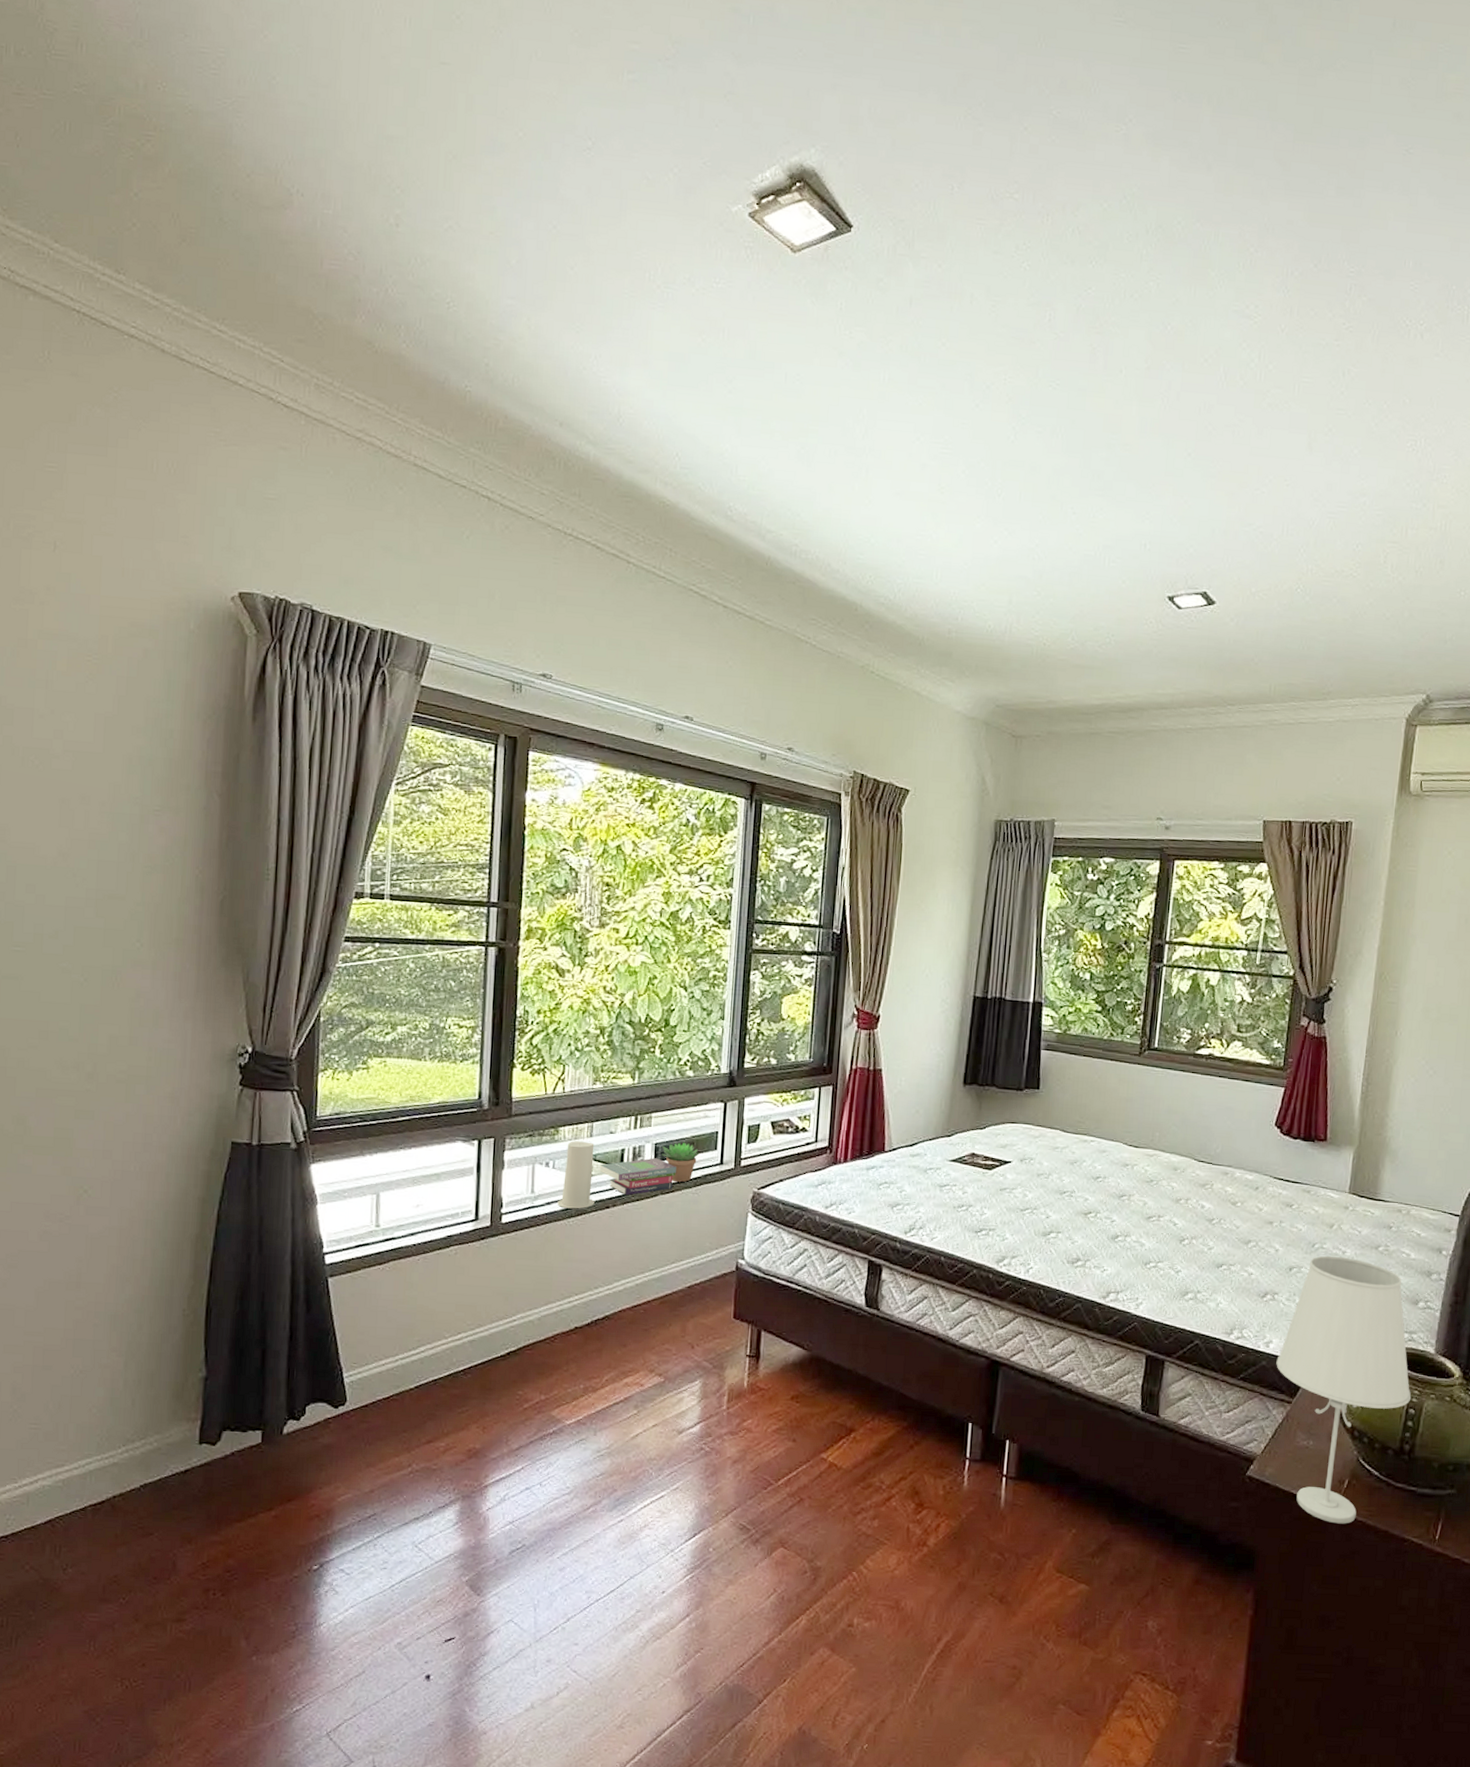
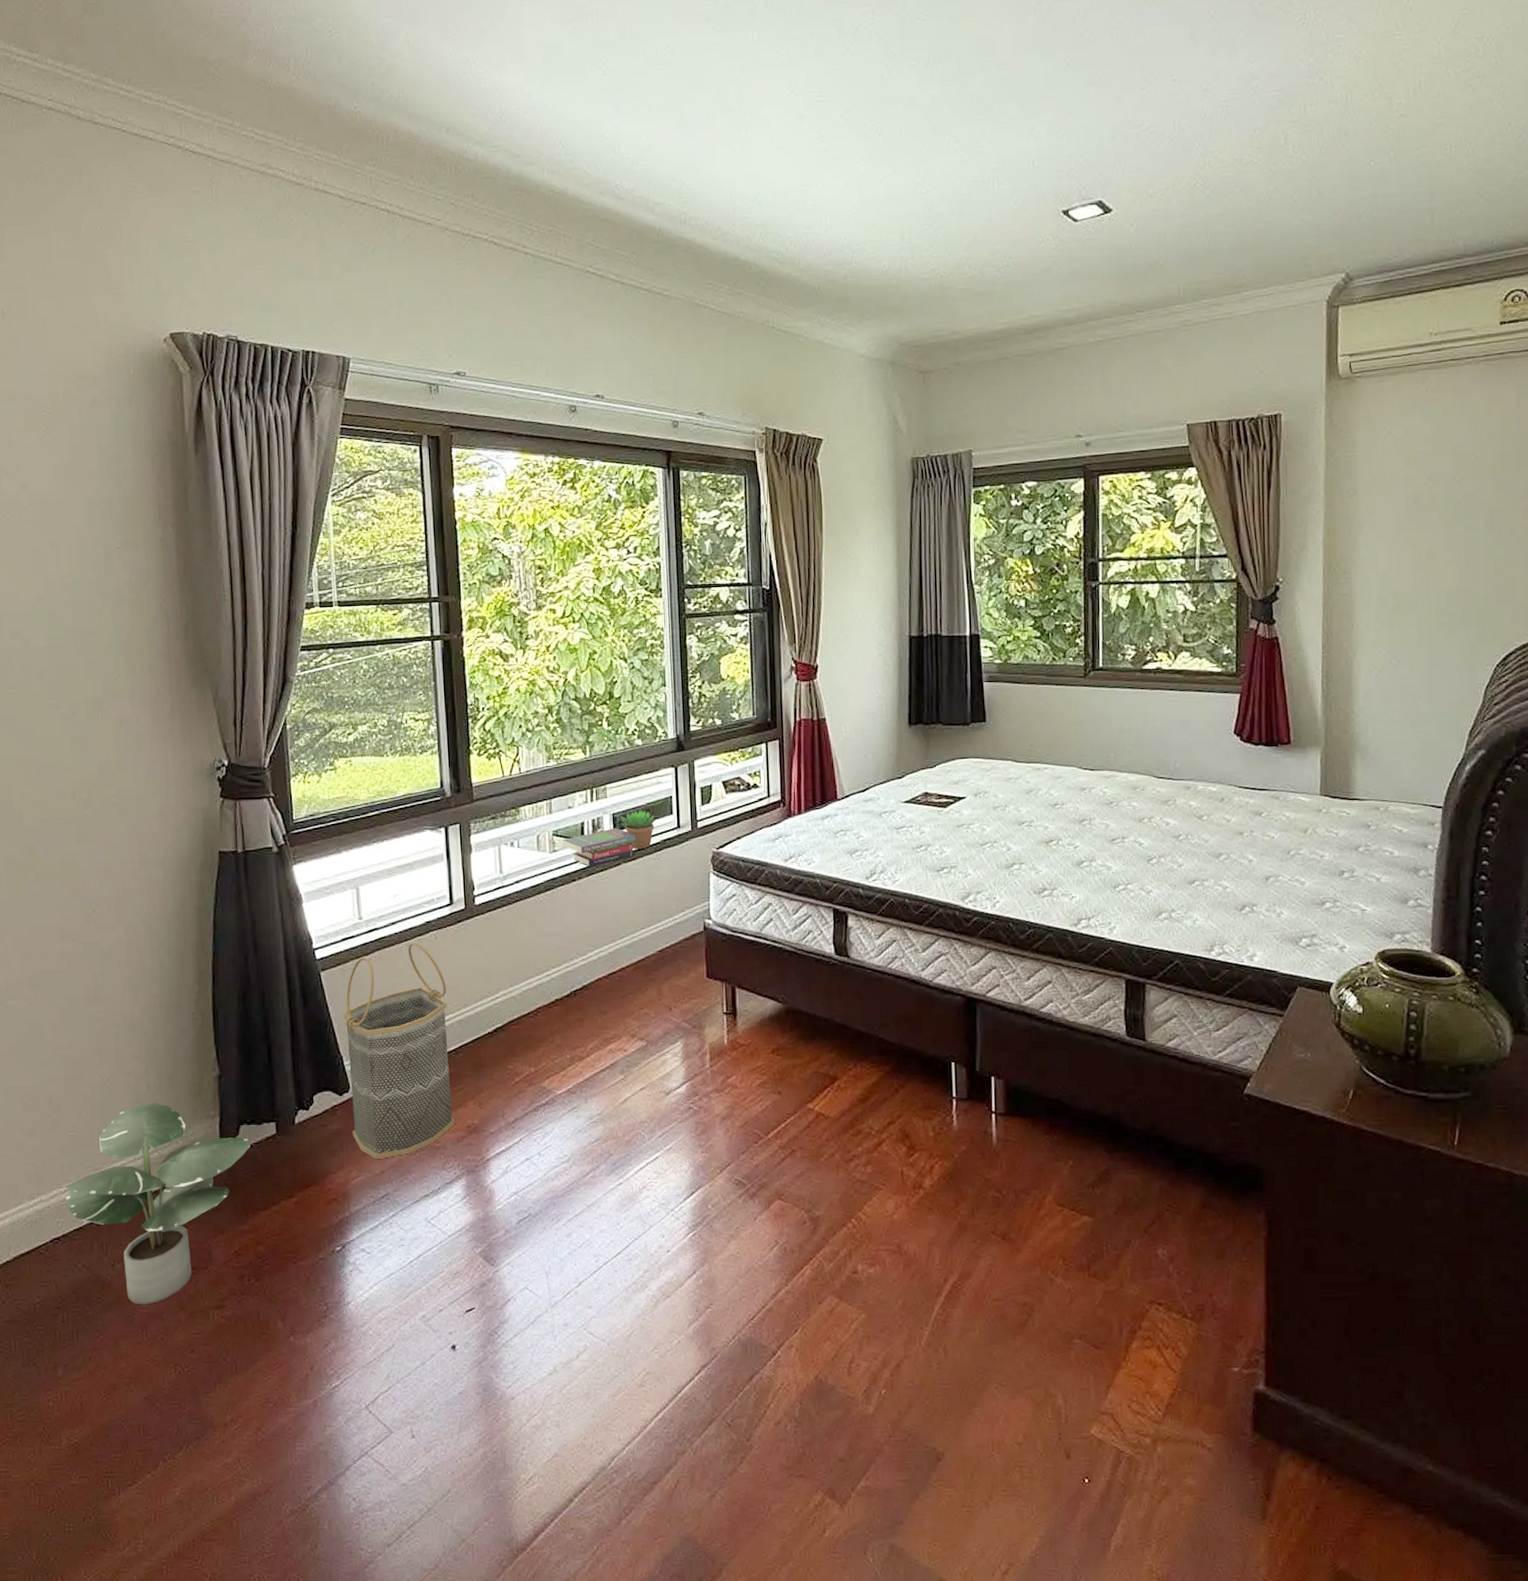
potted plant: none [19,1400,232,1614] -> present [65,1103,250,1305]
basket: none [344,1255,462,1478] -> present [343,942,455,1160]
candle: present [557,1141,595,1209] -> none [526,818,561,885]
table lamp: present [1276,1255,1411,1524] -> none [1262,861,1411,1137]

